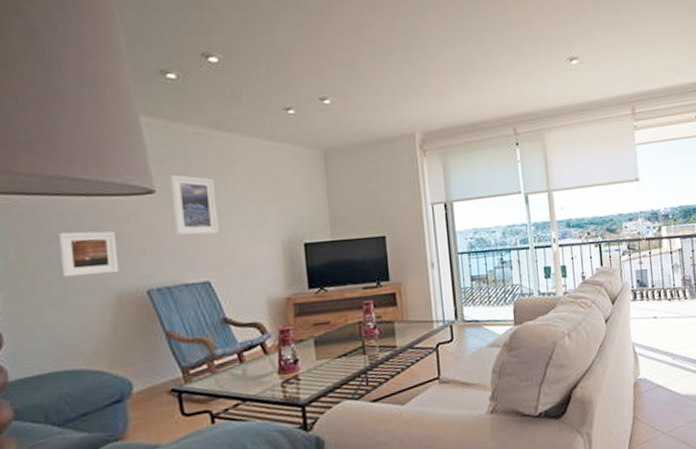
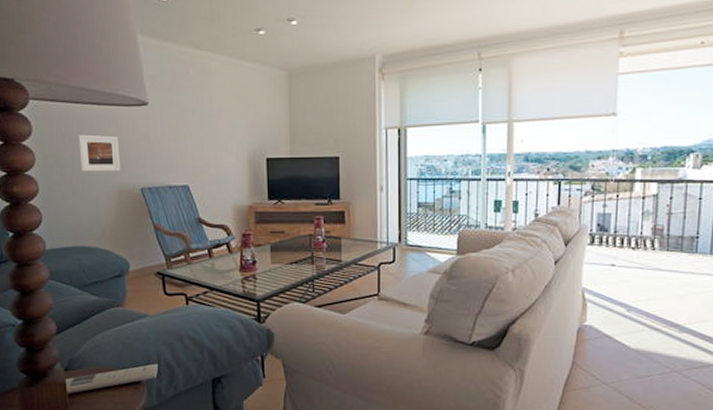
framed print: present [170,174,219,235] -> none [160,89,197,144]

